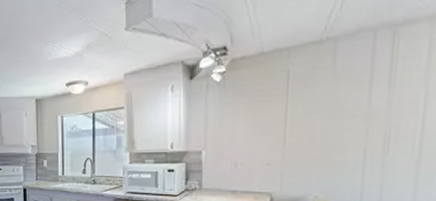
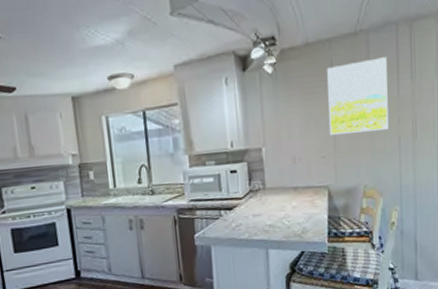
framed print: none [279,65,358,143] -> present [327,57,389,135]

